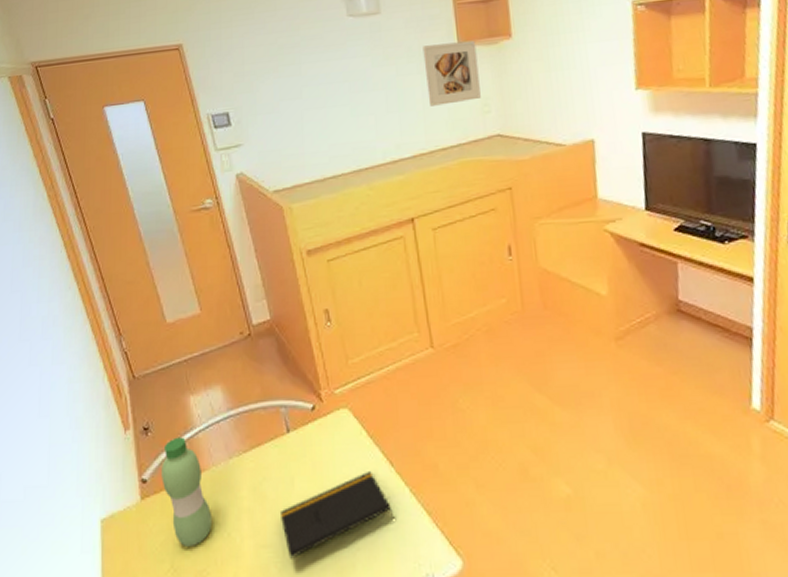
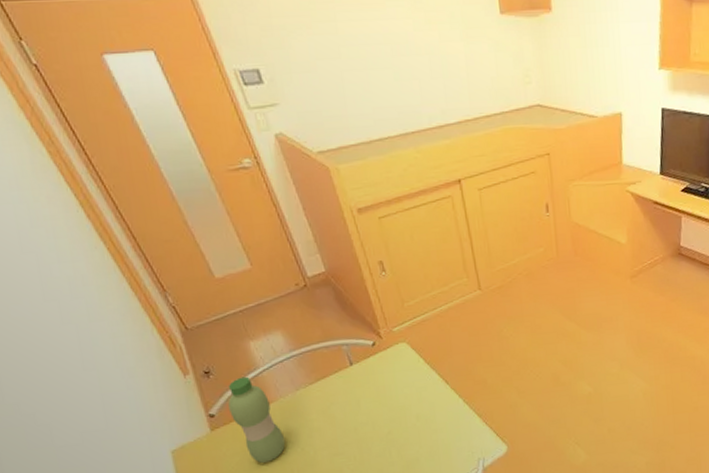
notepad: present [281,472,395,559] -> none [350,390,451,461]
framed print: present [423,40,481,106] -> none [465,11,522,74]

